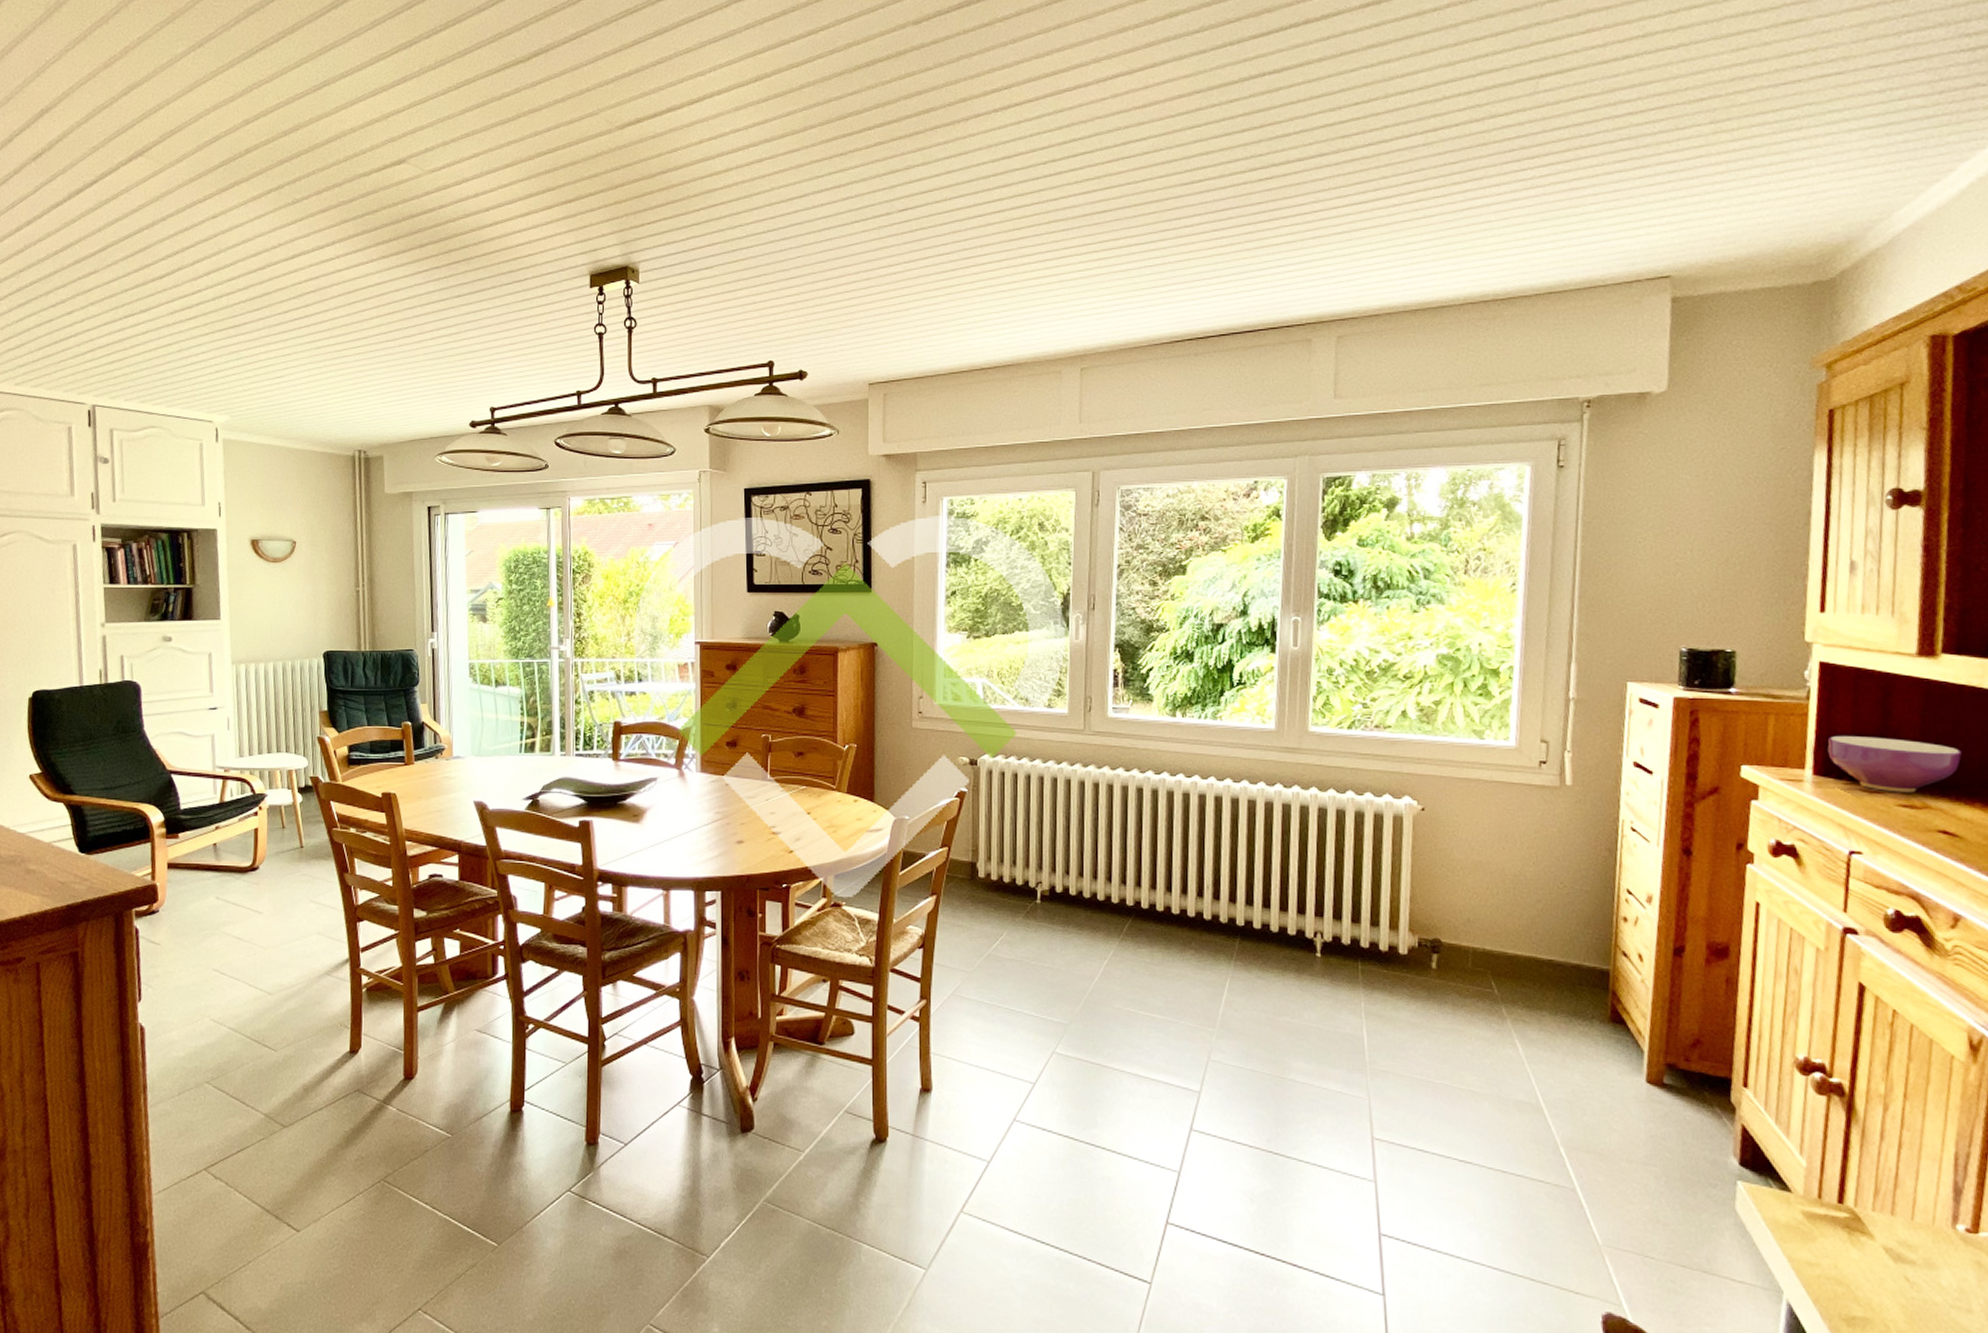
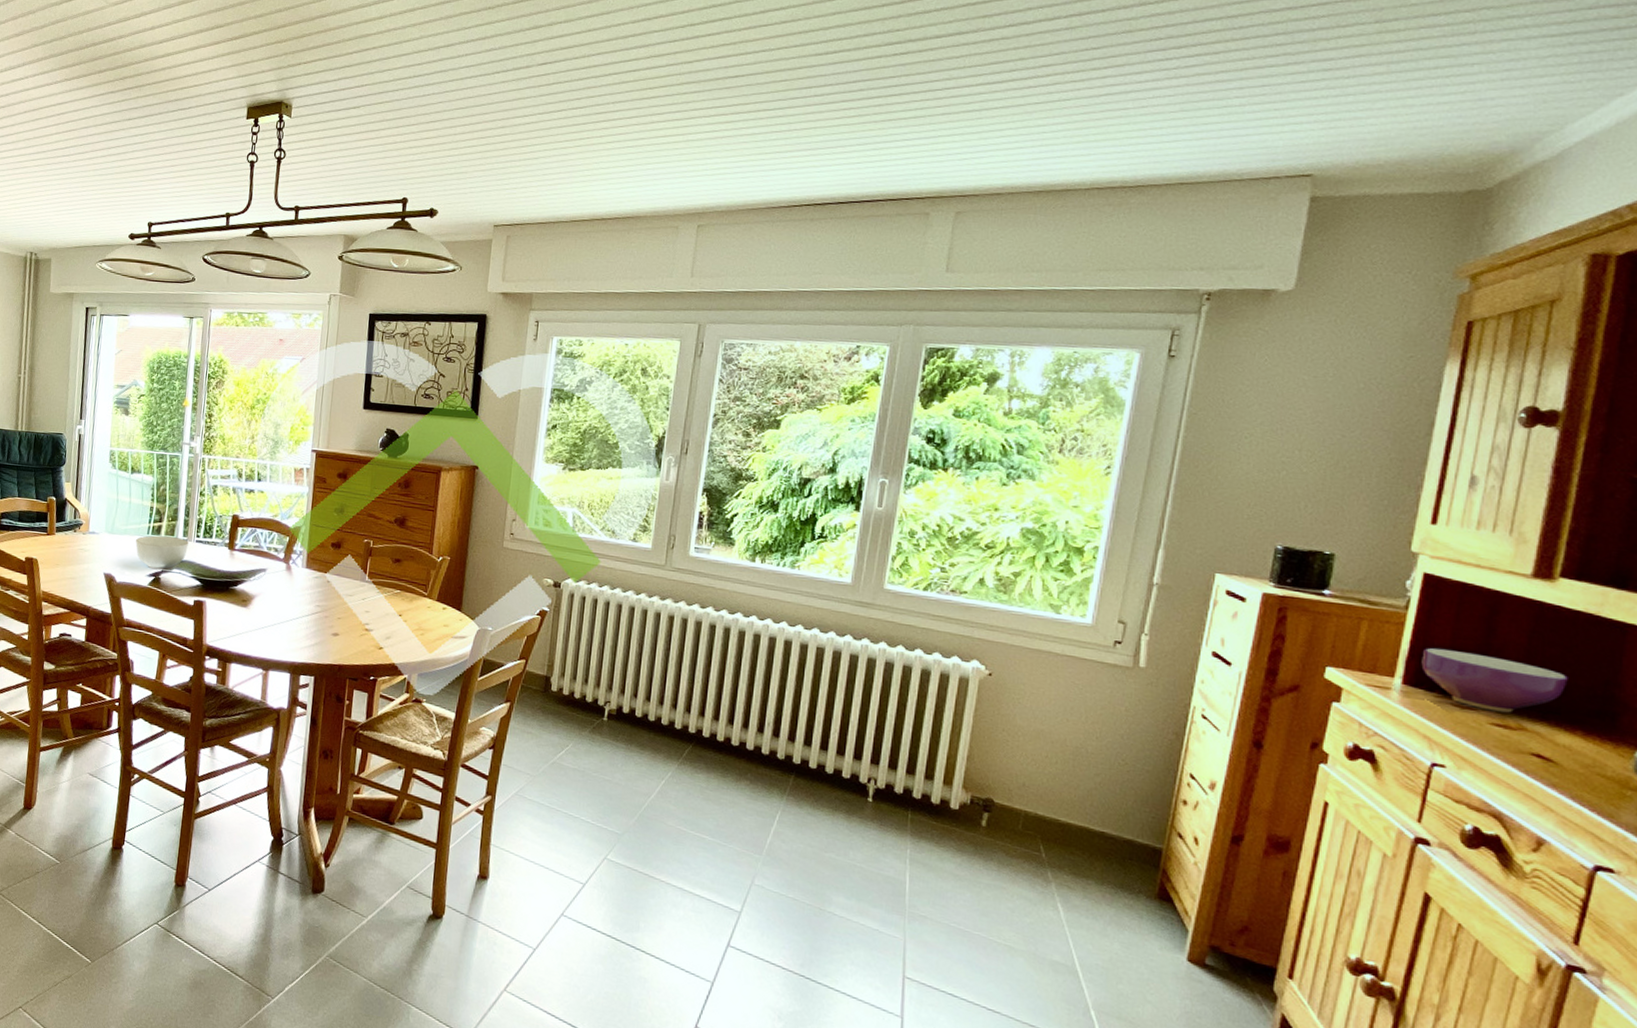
bowl: none [507,753,567,791] -> present [135,535,189,571]

